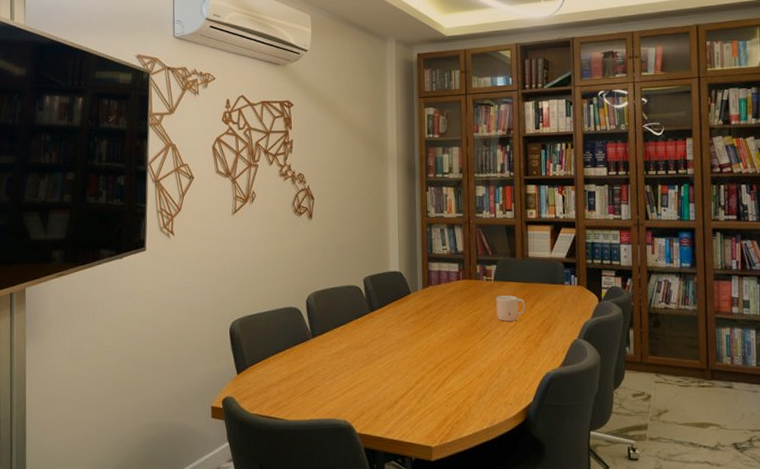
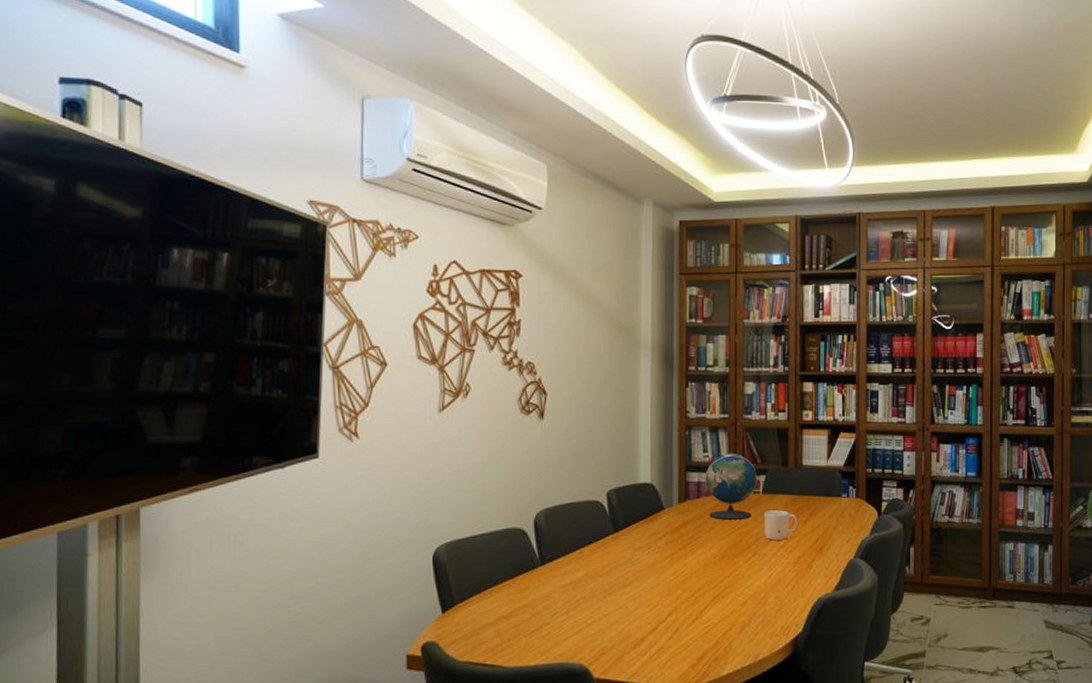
globe: none [442,246,491,303] -> present [702,453,759,520]

